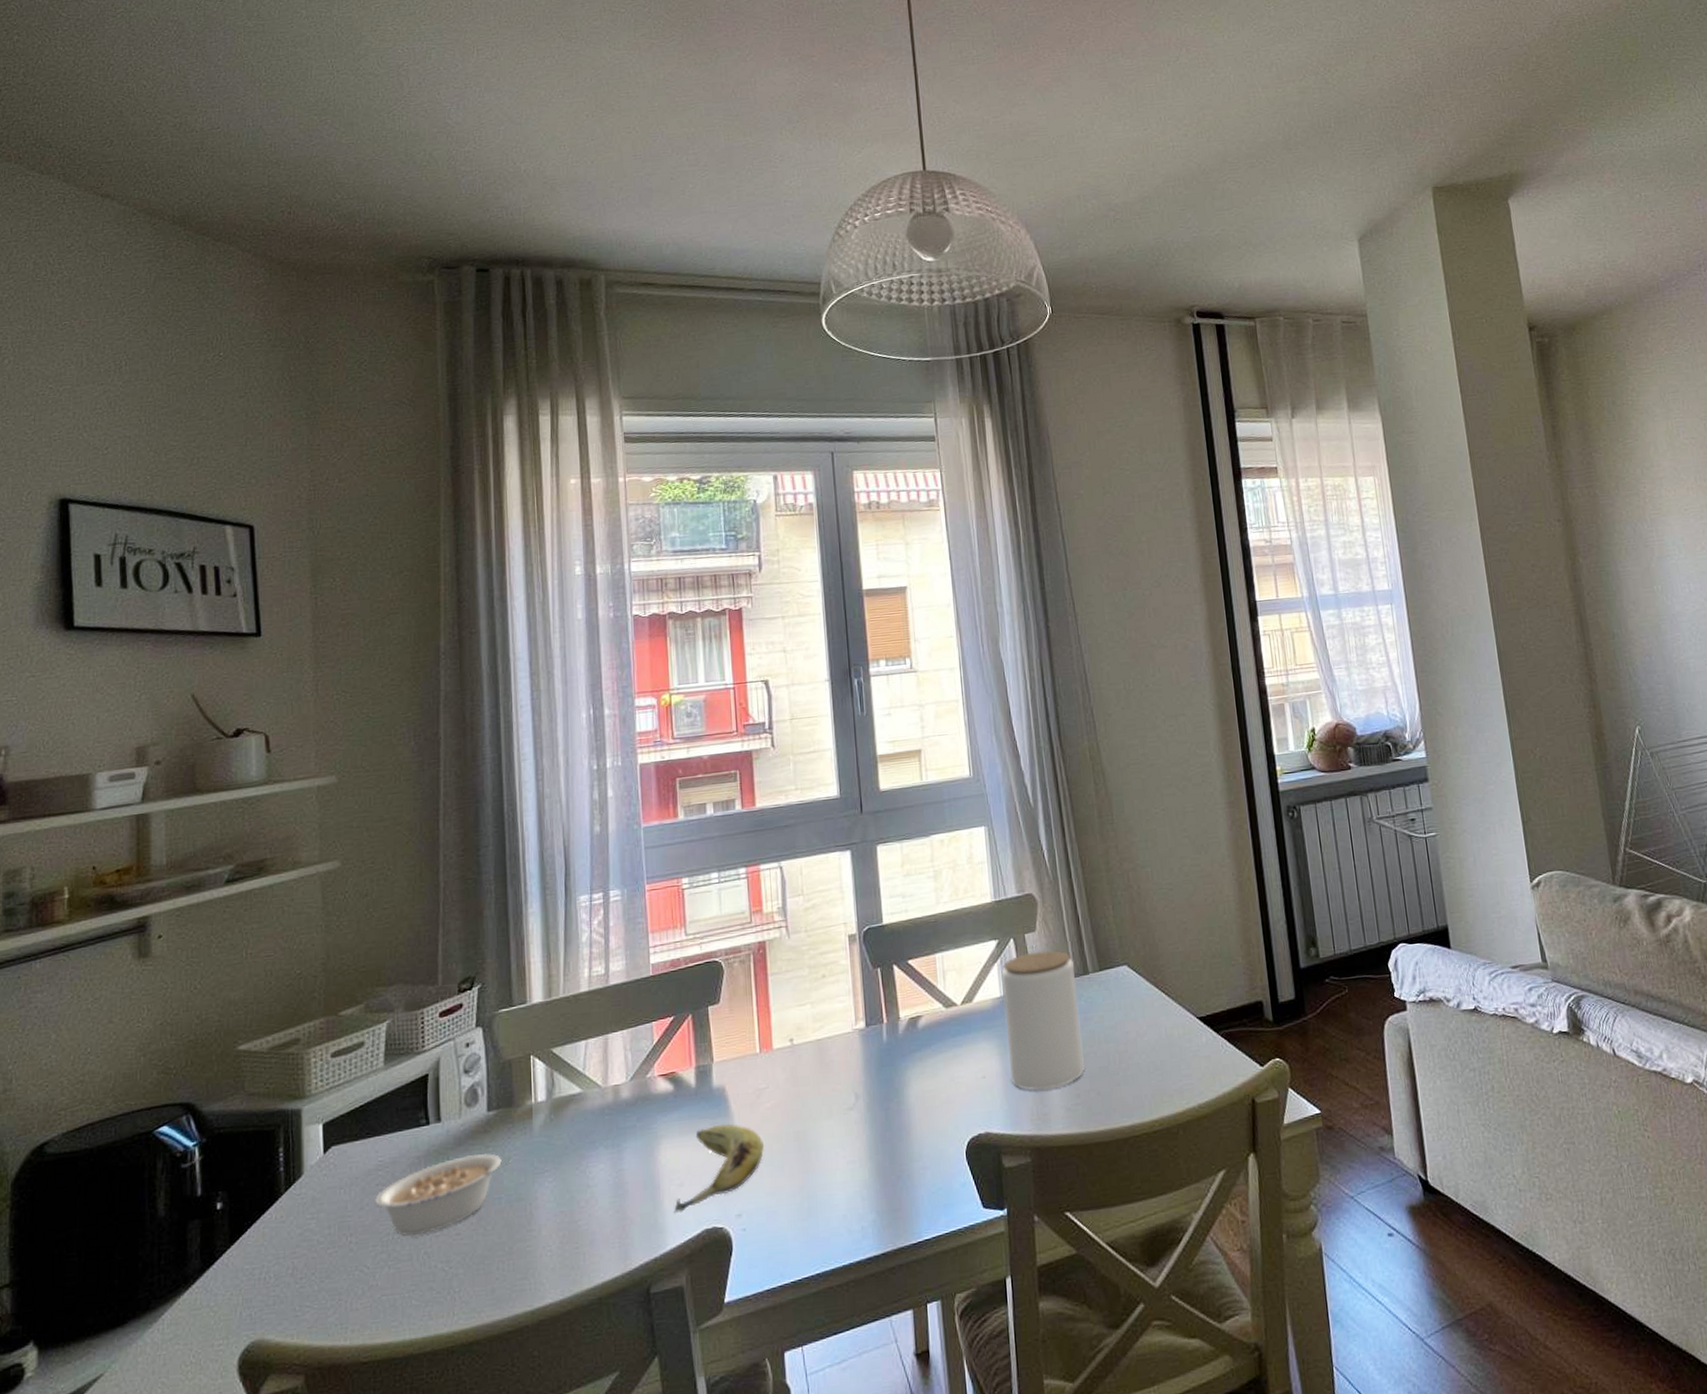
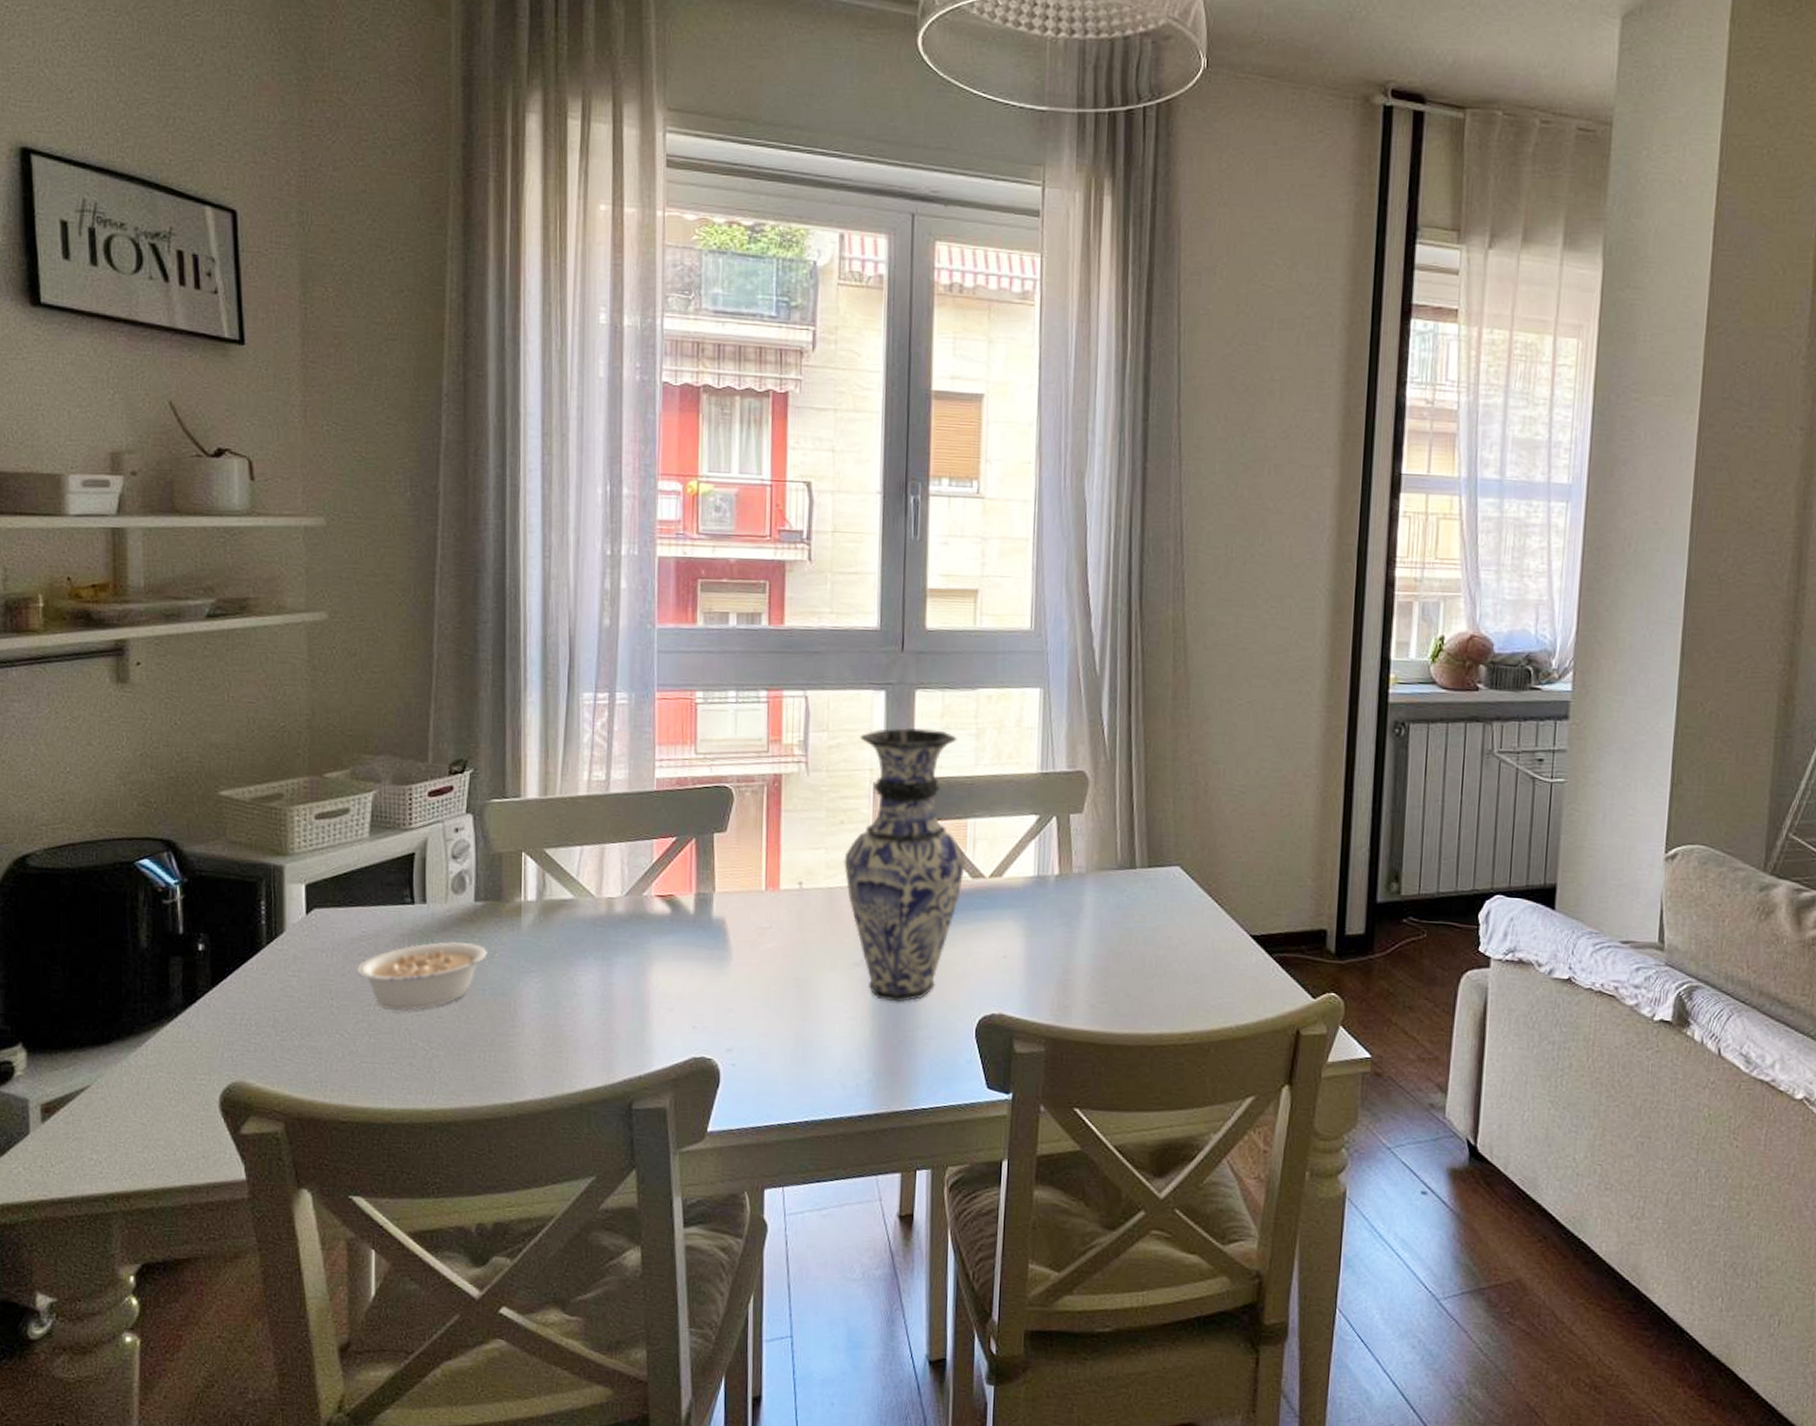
fruit: present [673,1124,765,1214] -> none [661,956,762,1038]
vase: none [828,877,939,1140] -> present [844,728,965,1003]
jar: present [1001,950,1084,1091] -> none [1035,835,1120,982]

